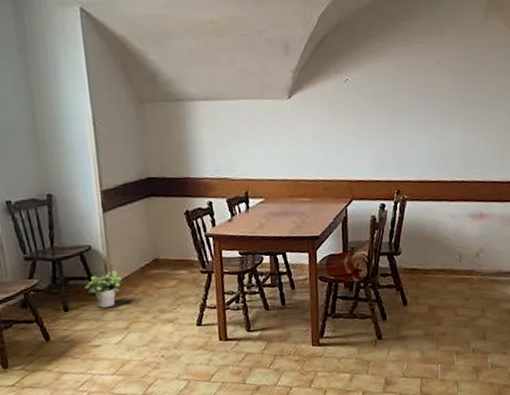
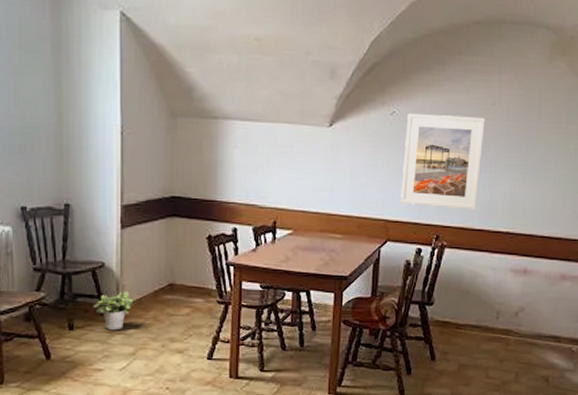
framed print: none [360,77,433,165] -> present [401,114,485,210]

